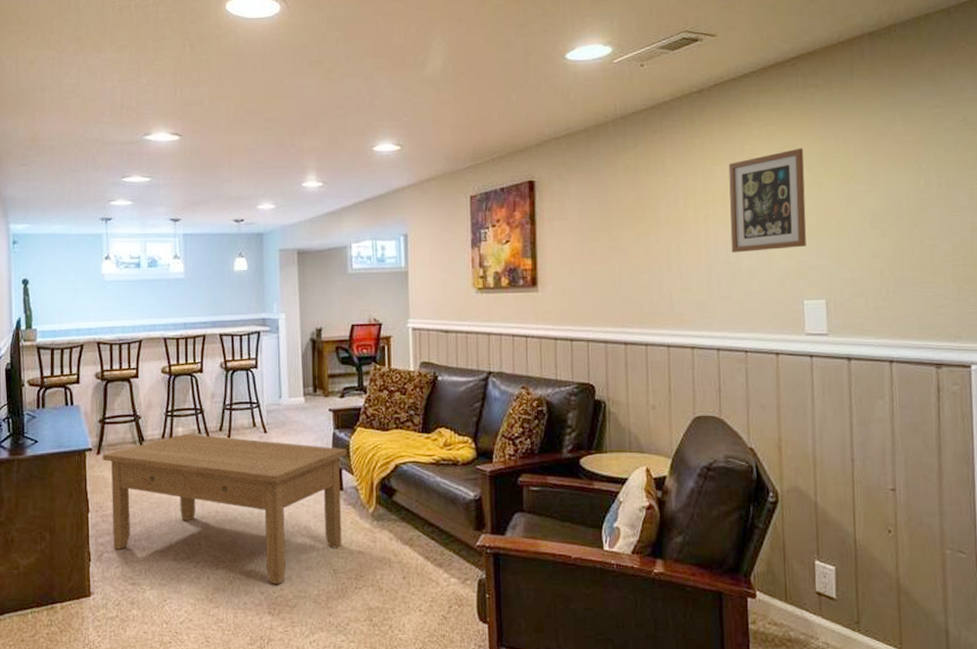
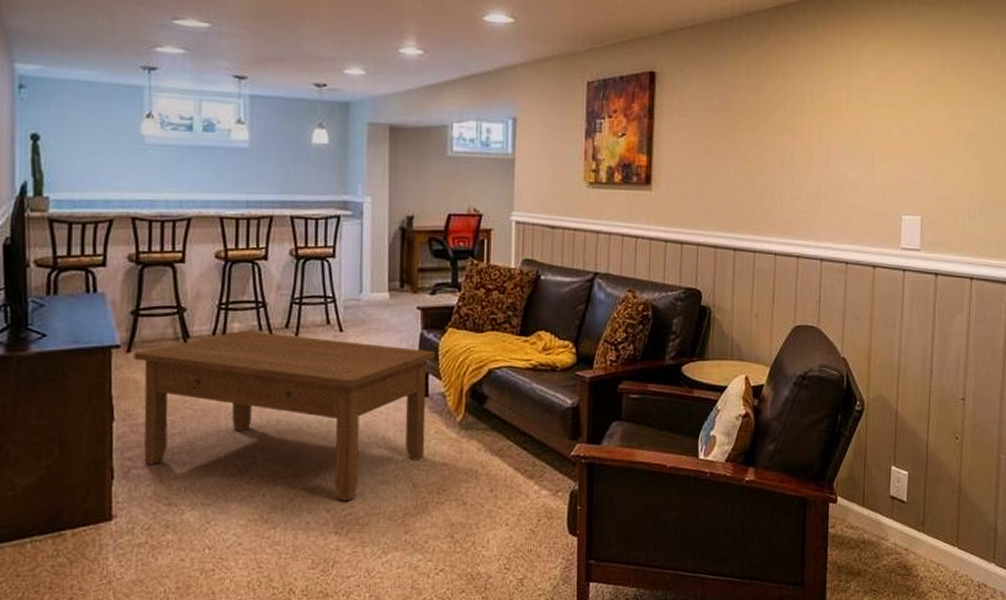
picture frame: present [728,148,806,253] -> none [841,64,914,165]

